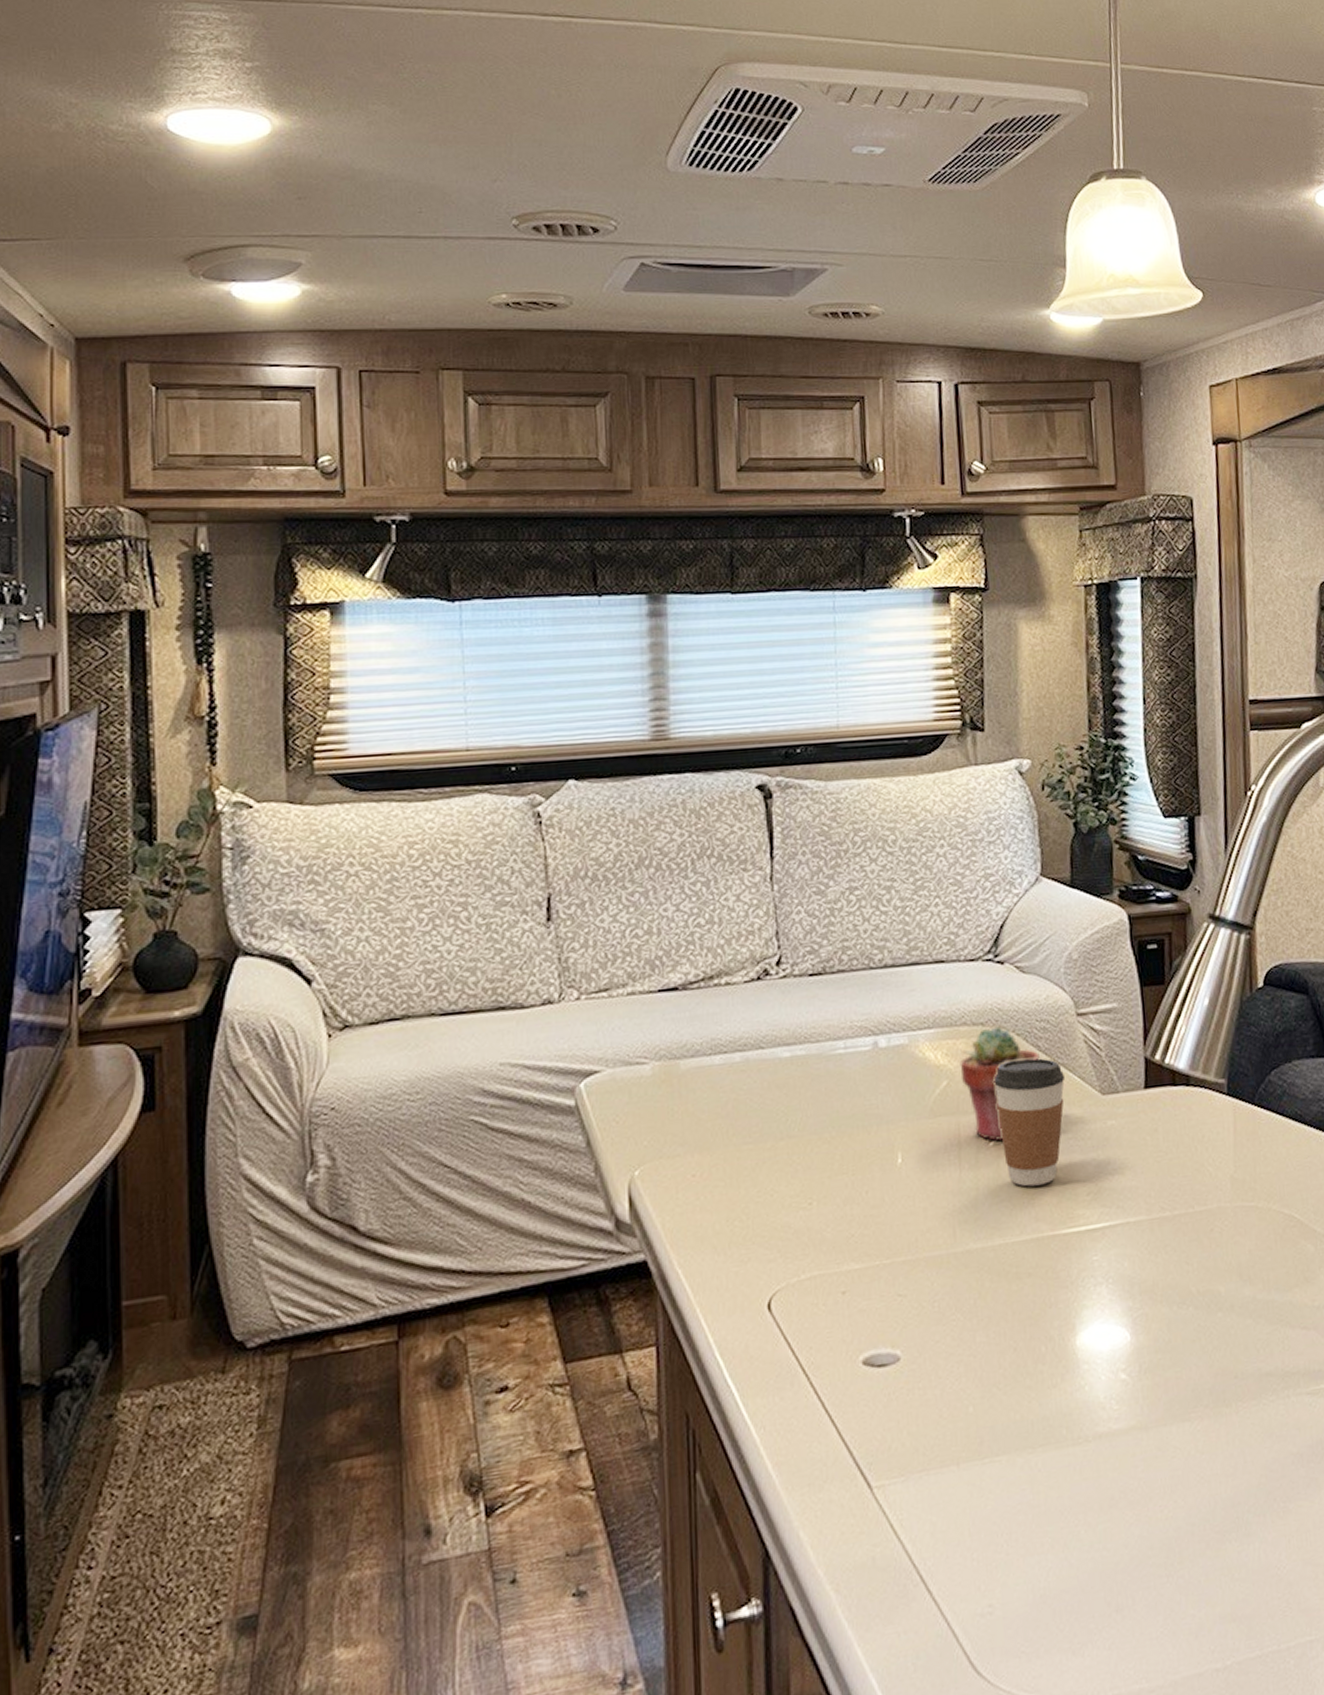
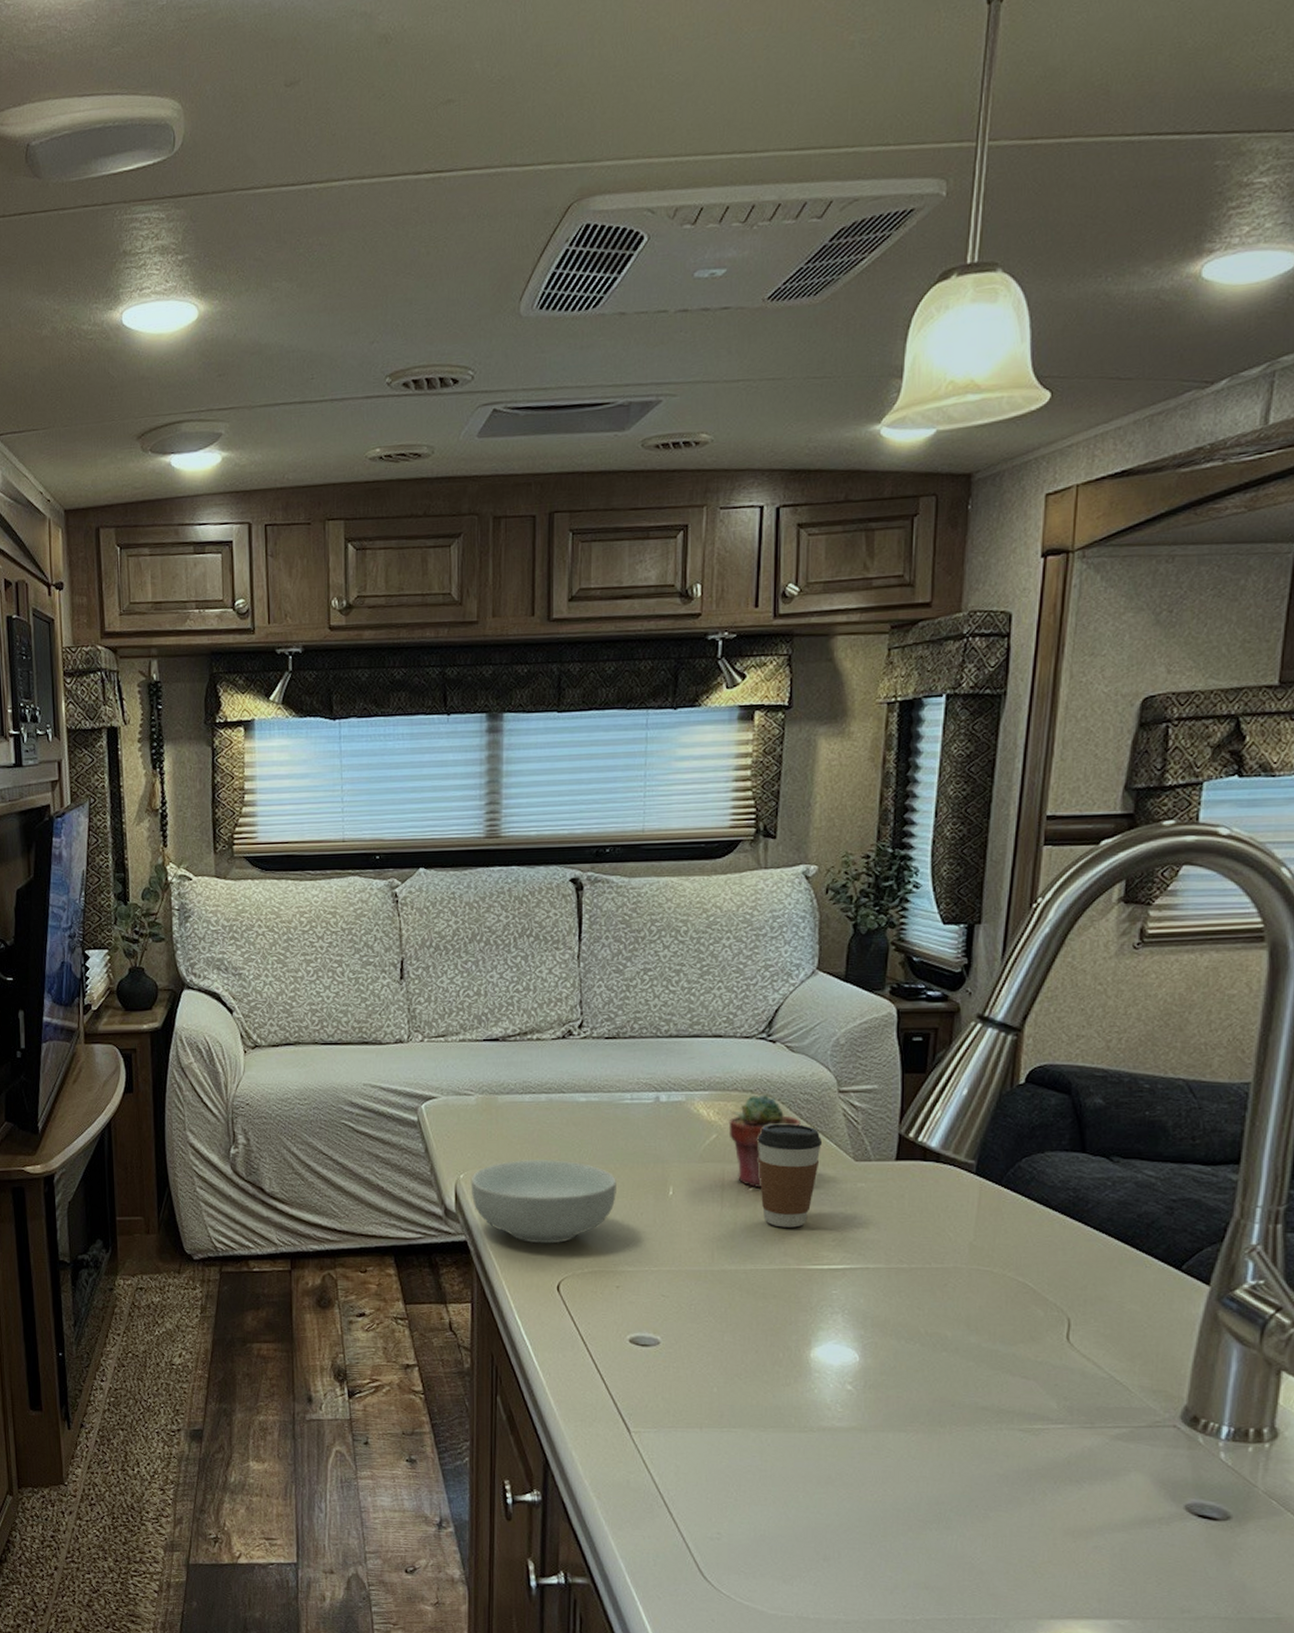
cereal bowl: none [649,1135,835,1252] -> present [471,1160,616,1244]

